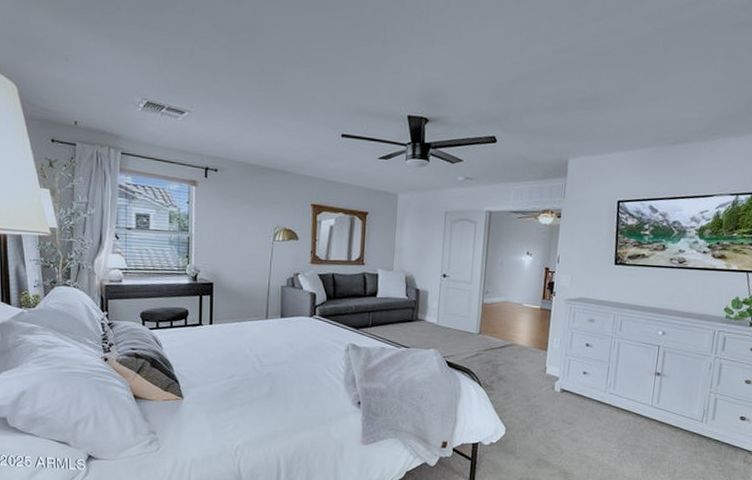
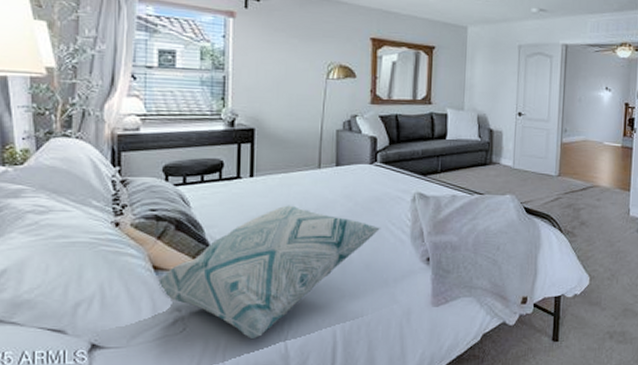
decorative pillow: none [138,350,319,460] -> present [158,205,381,338]

